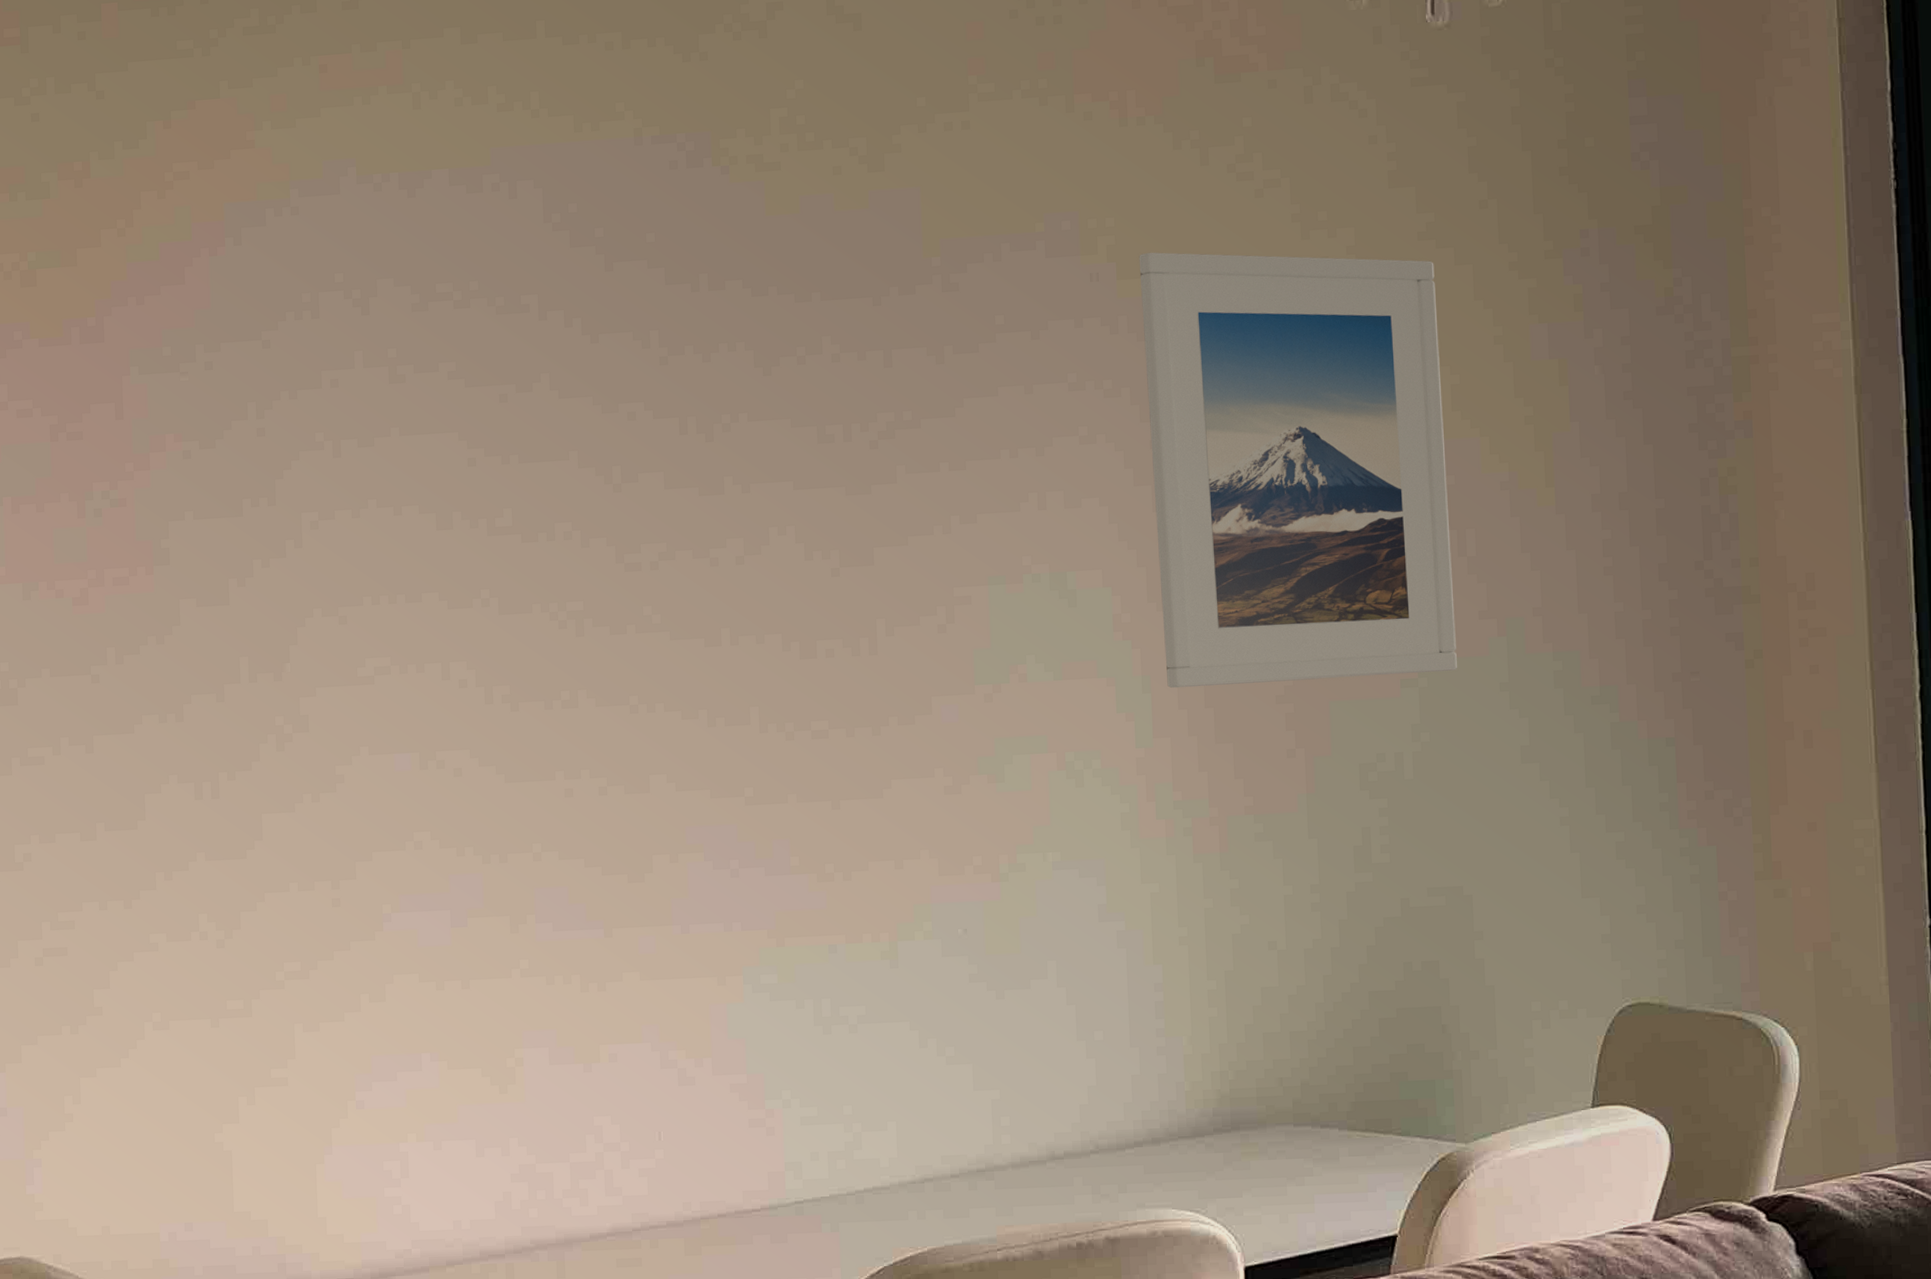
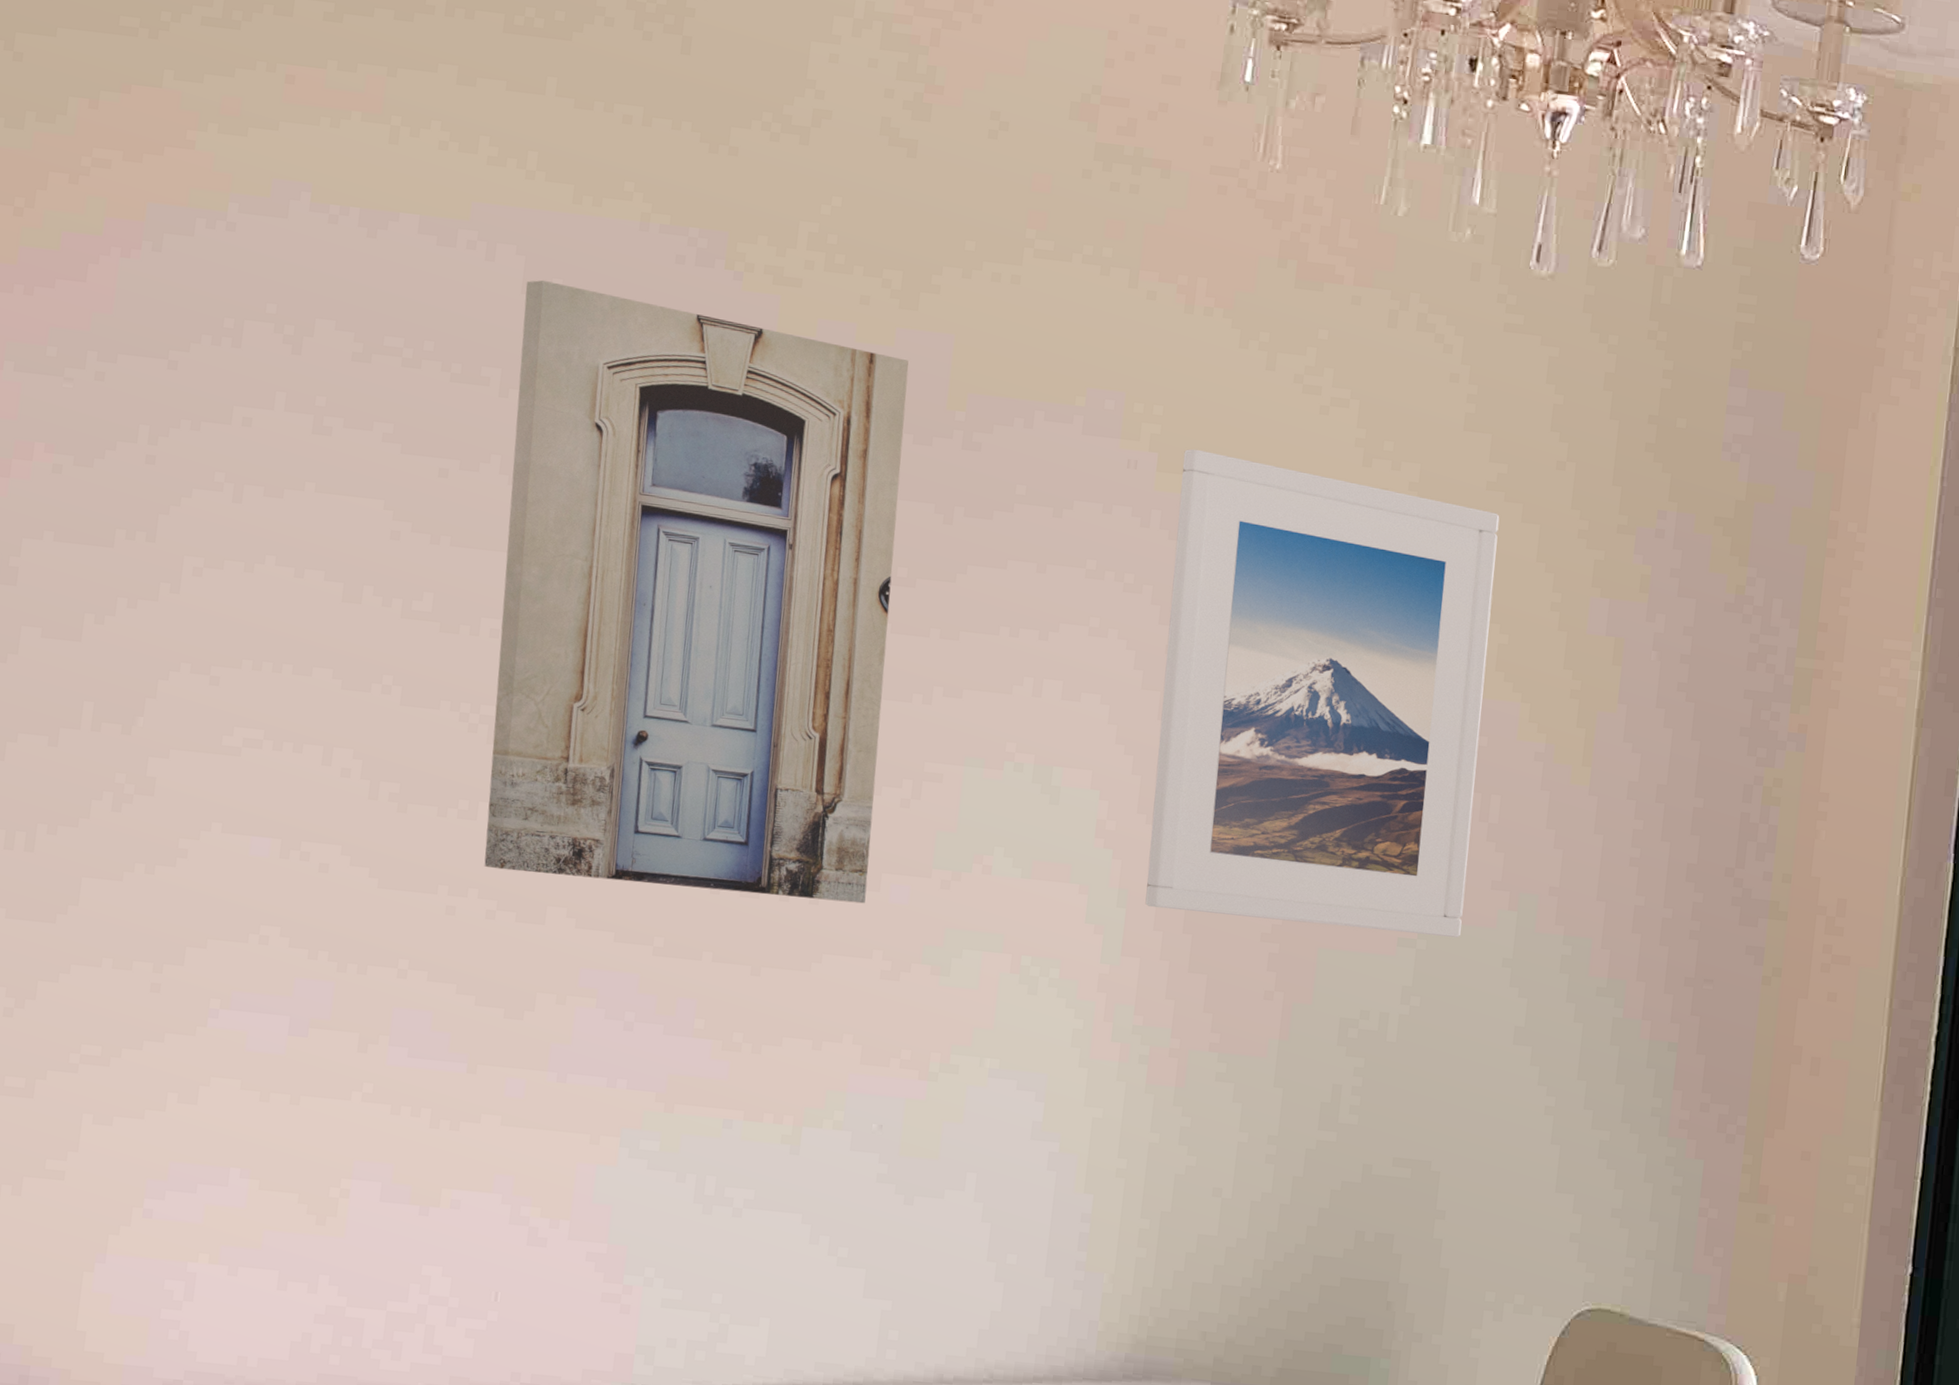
wall art: none [546,206,921,749] -> present [484,280,910,904]

